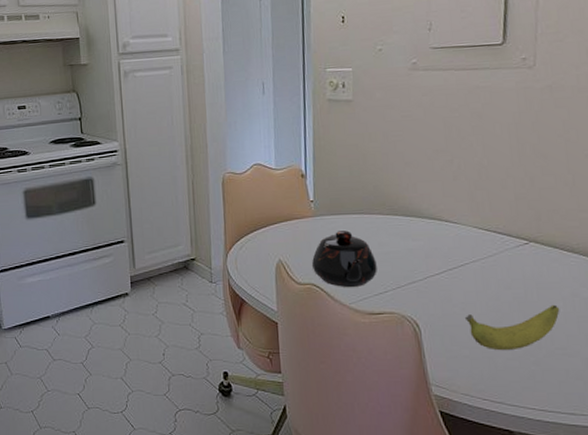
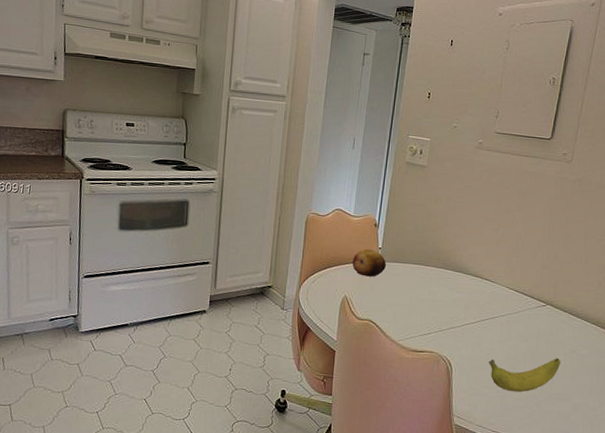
fruit: none [282,203,323,235] -> present [352,248,387,277]
teapot: present [312,230,377,287] -> none [372,277,426,327]

